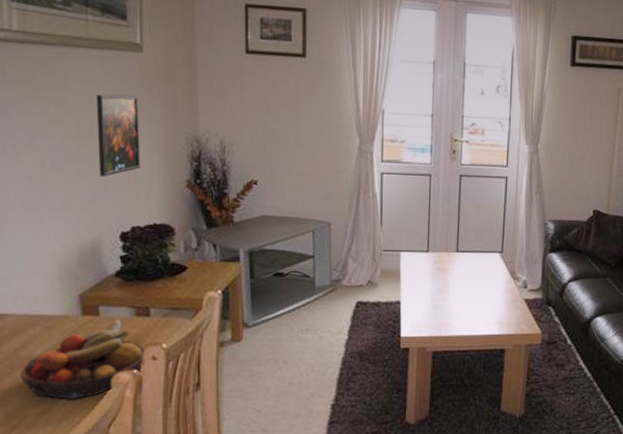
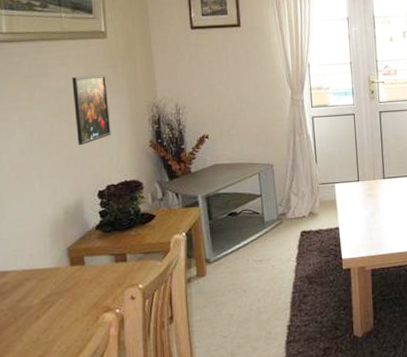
fruit bowl: present [19,320,147,399] -> none [21,267,127,342]

